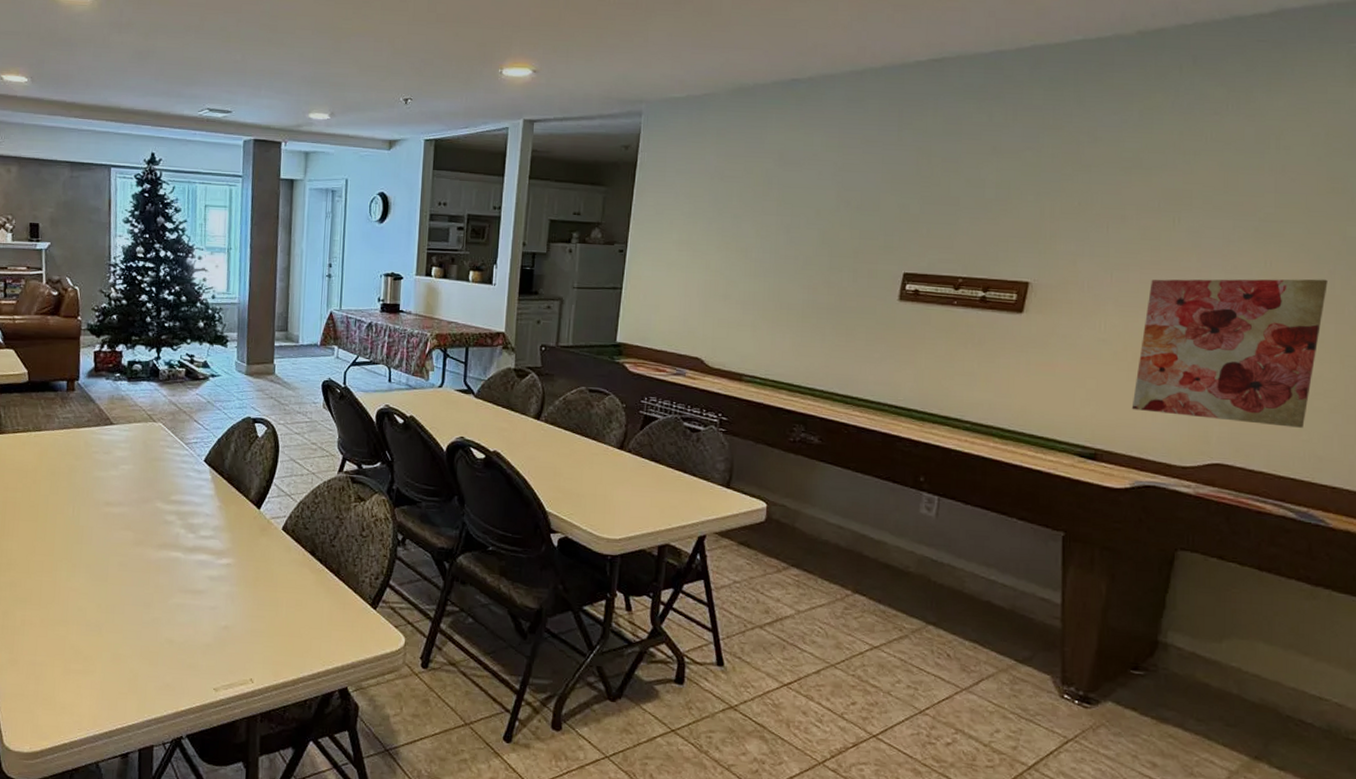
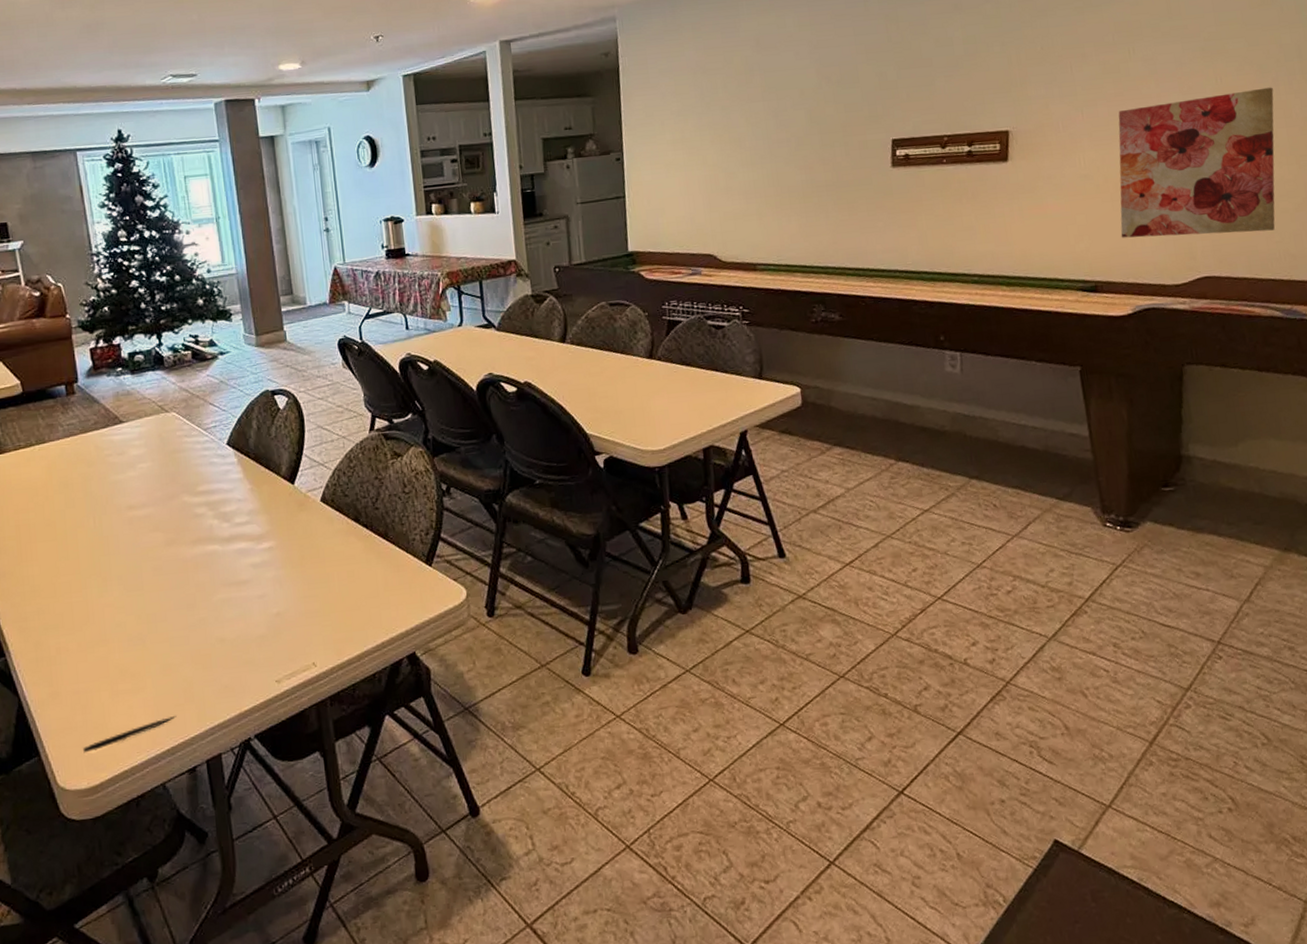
pen: none [30,702,119,720] -> present [83,716,177,753]

